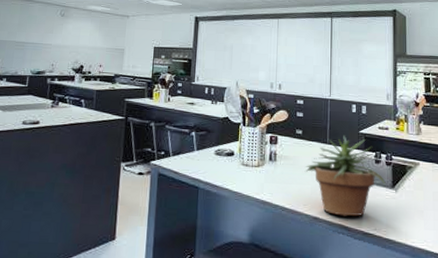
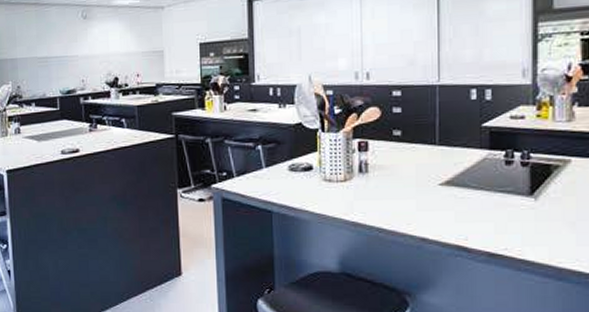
potted plant: present [305,135,386,217] -> none [408,131,521,235]

